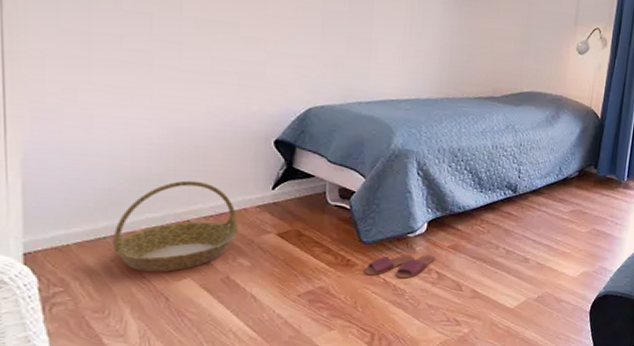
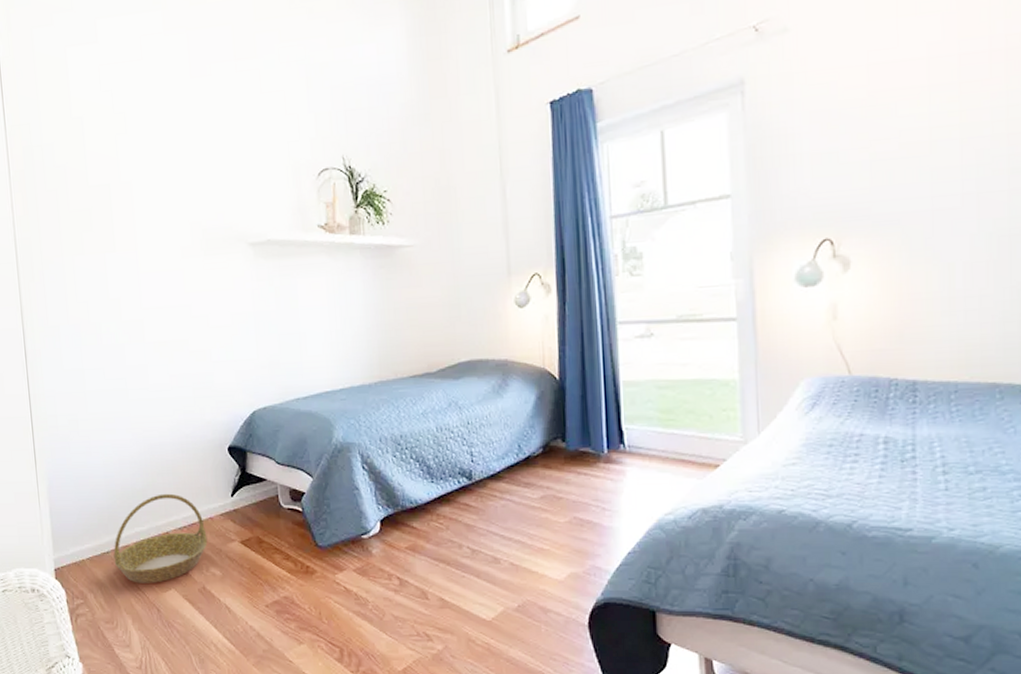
slippers: present [364,255,435,279] -> none [324,558,394,586]

